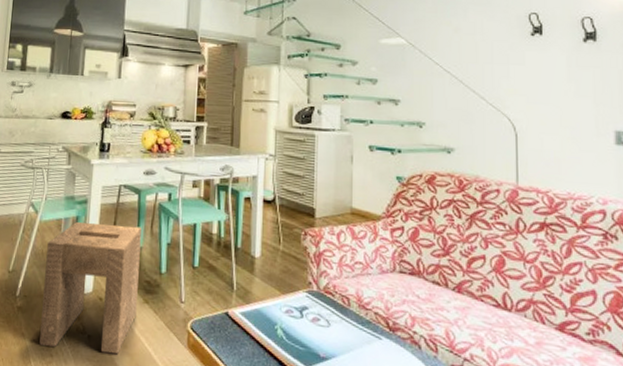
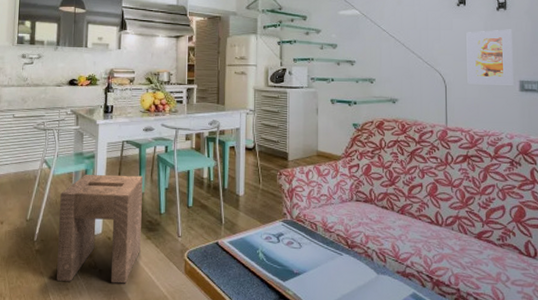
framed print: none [543,65,607,137] -> present [466,29,514,85]

